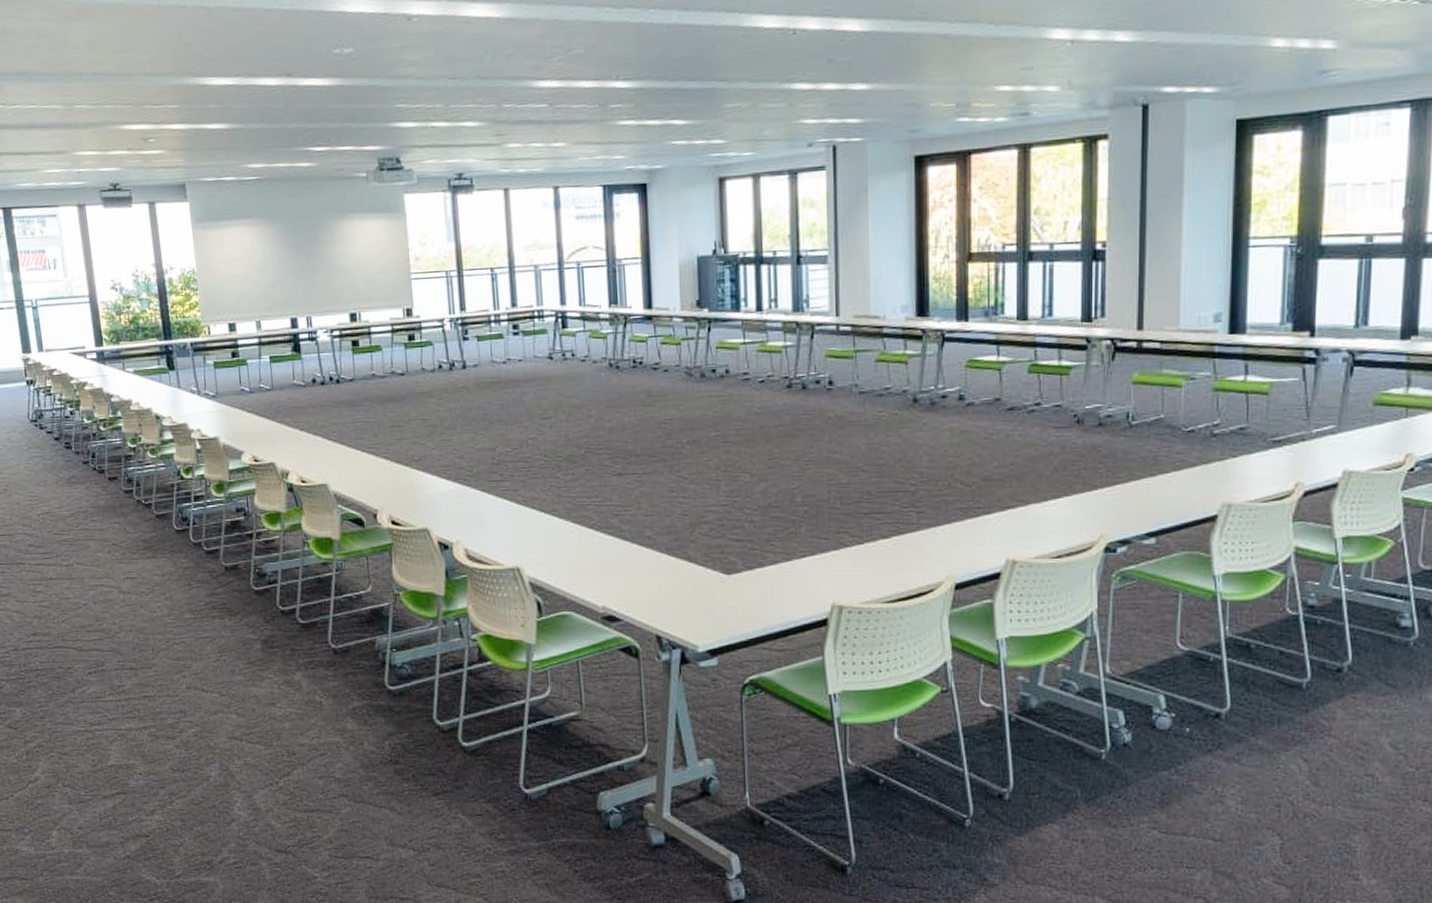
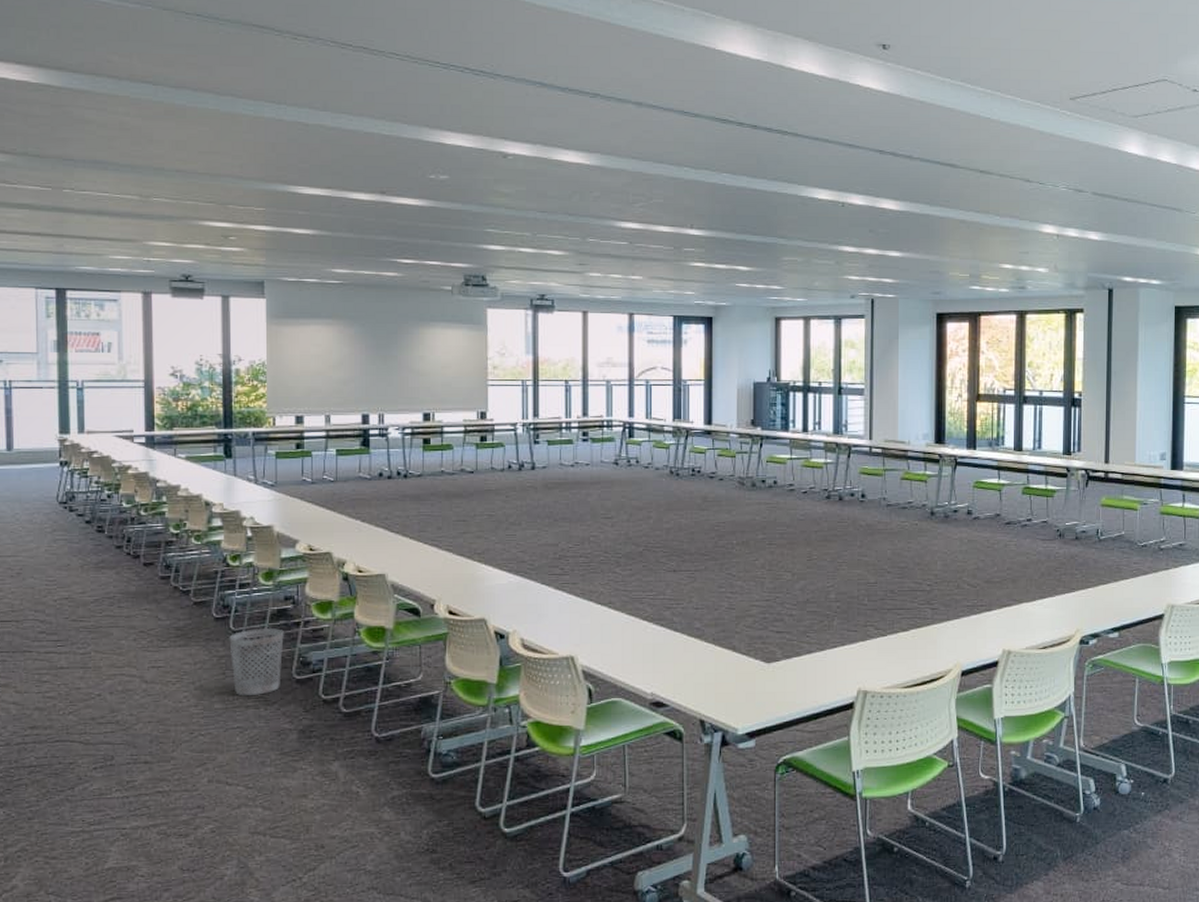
wastebasket: none [190,539,241,607] -> present [229,627,284,697]

